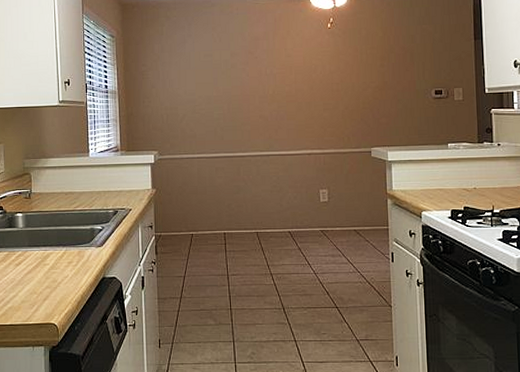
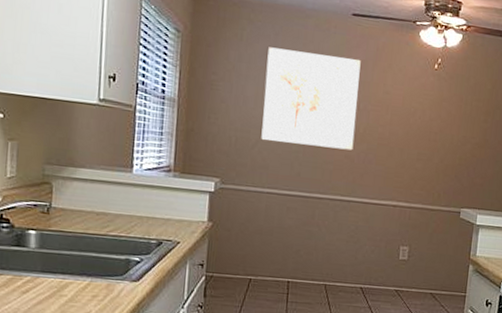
wall art: none [184,33,266,113] -> present [261,47,361,151]

